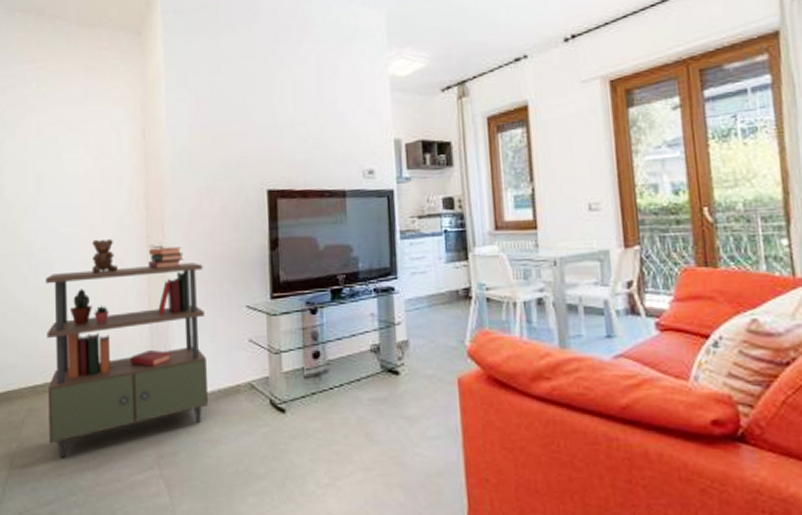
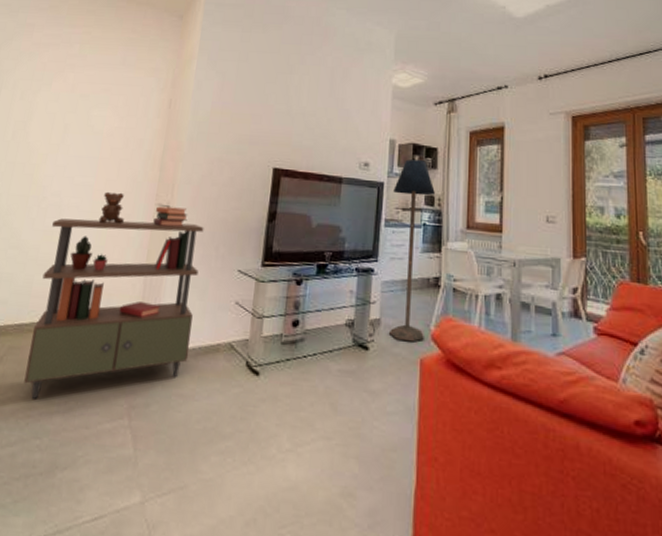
floor lamp: none [405,158,460,361] -> present [388,159,435,342]

